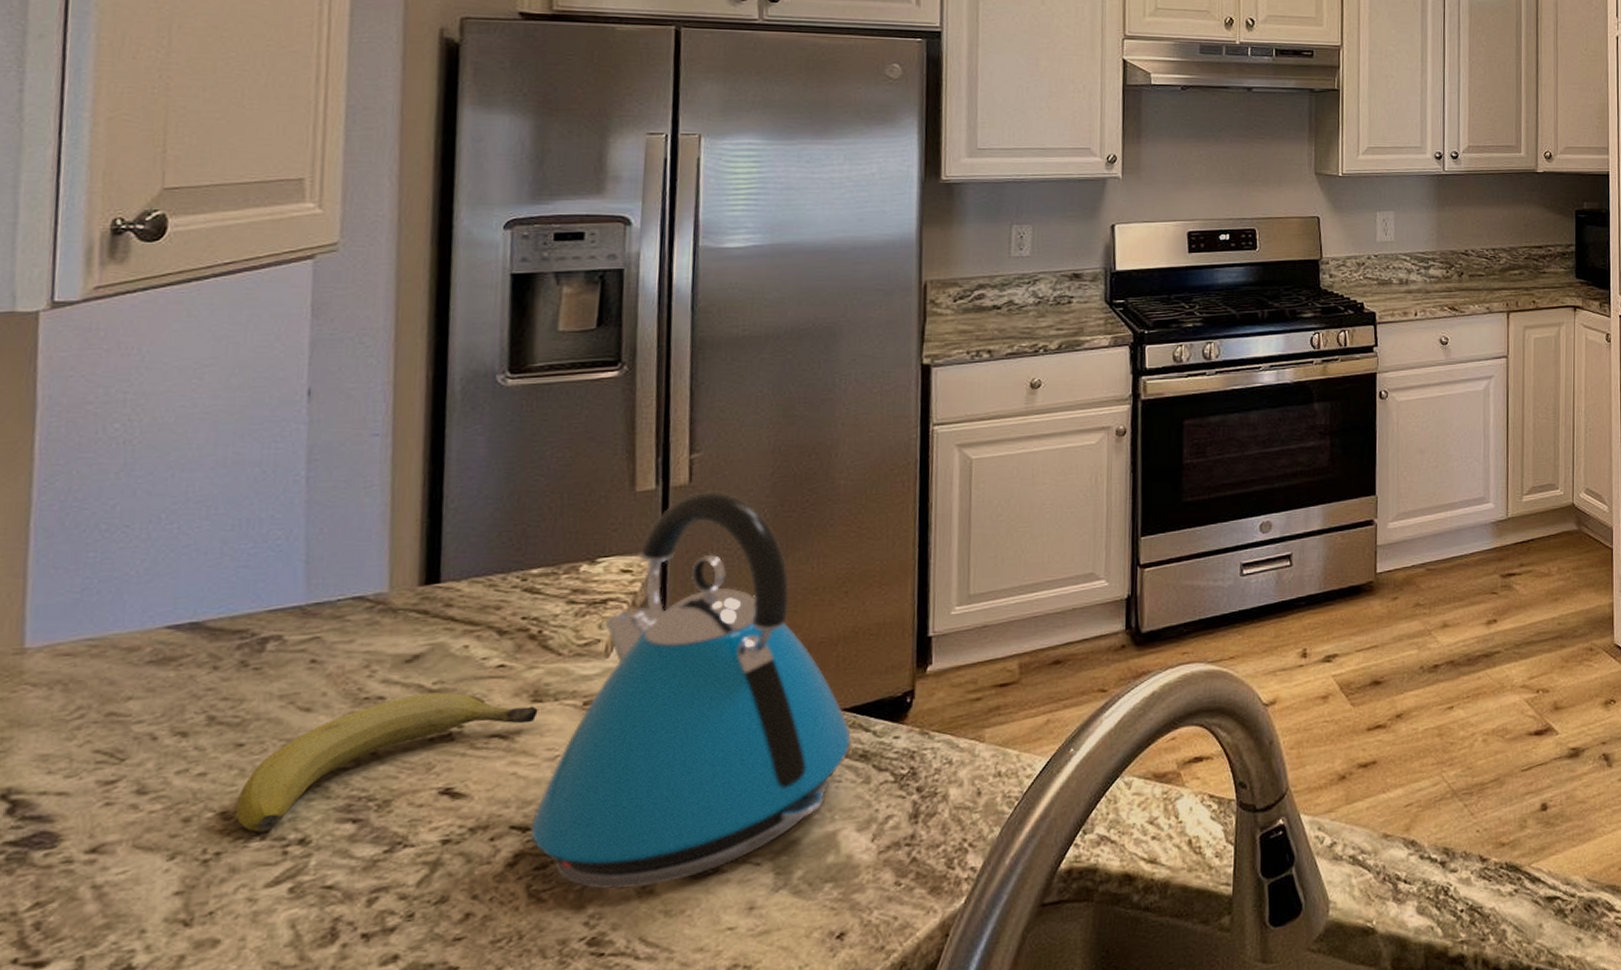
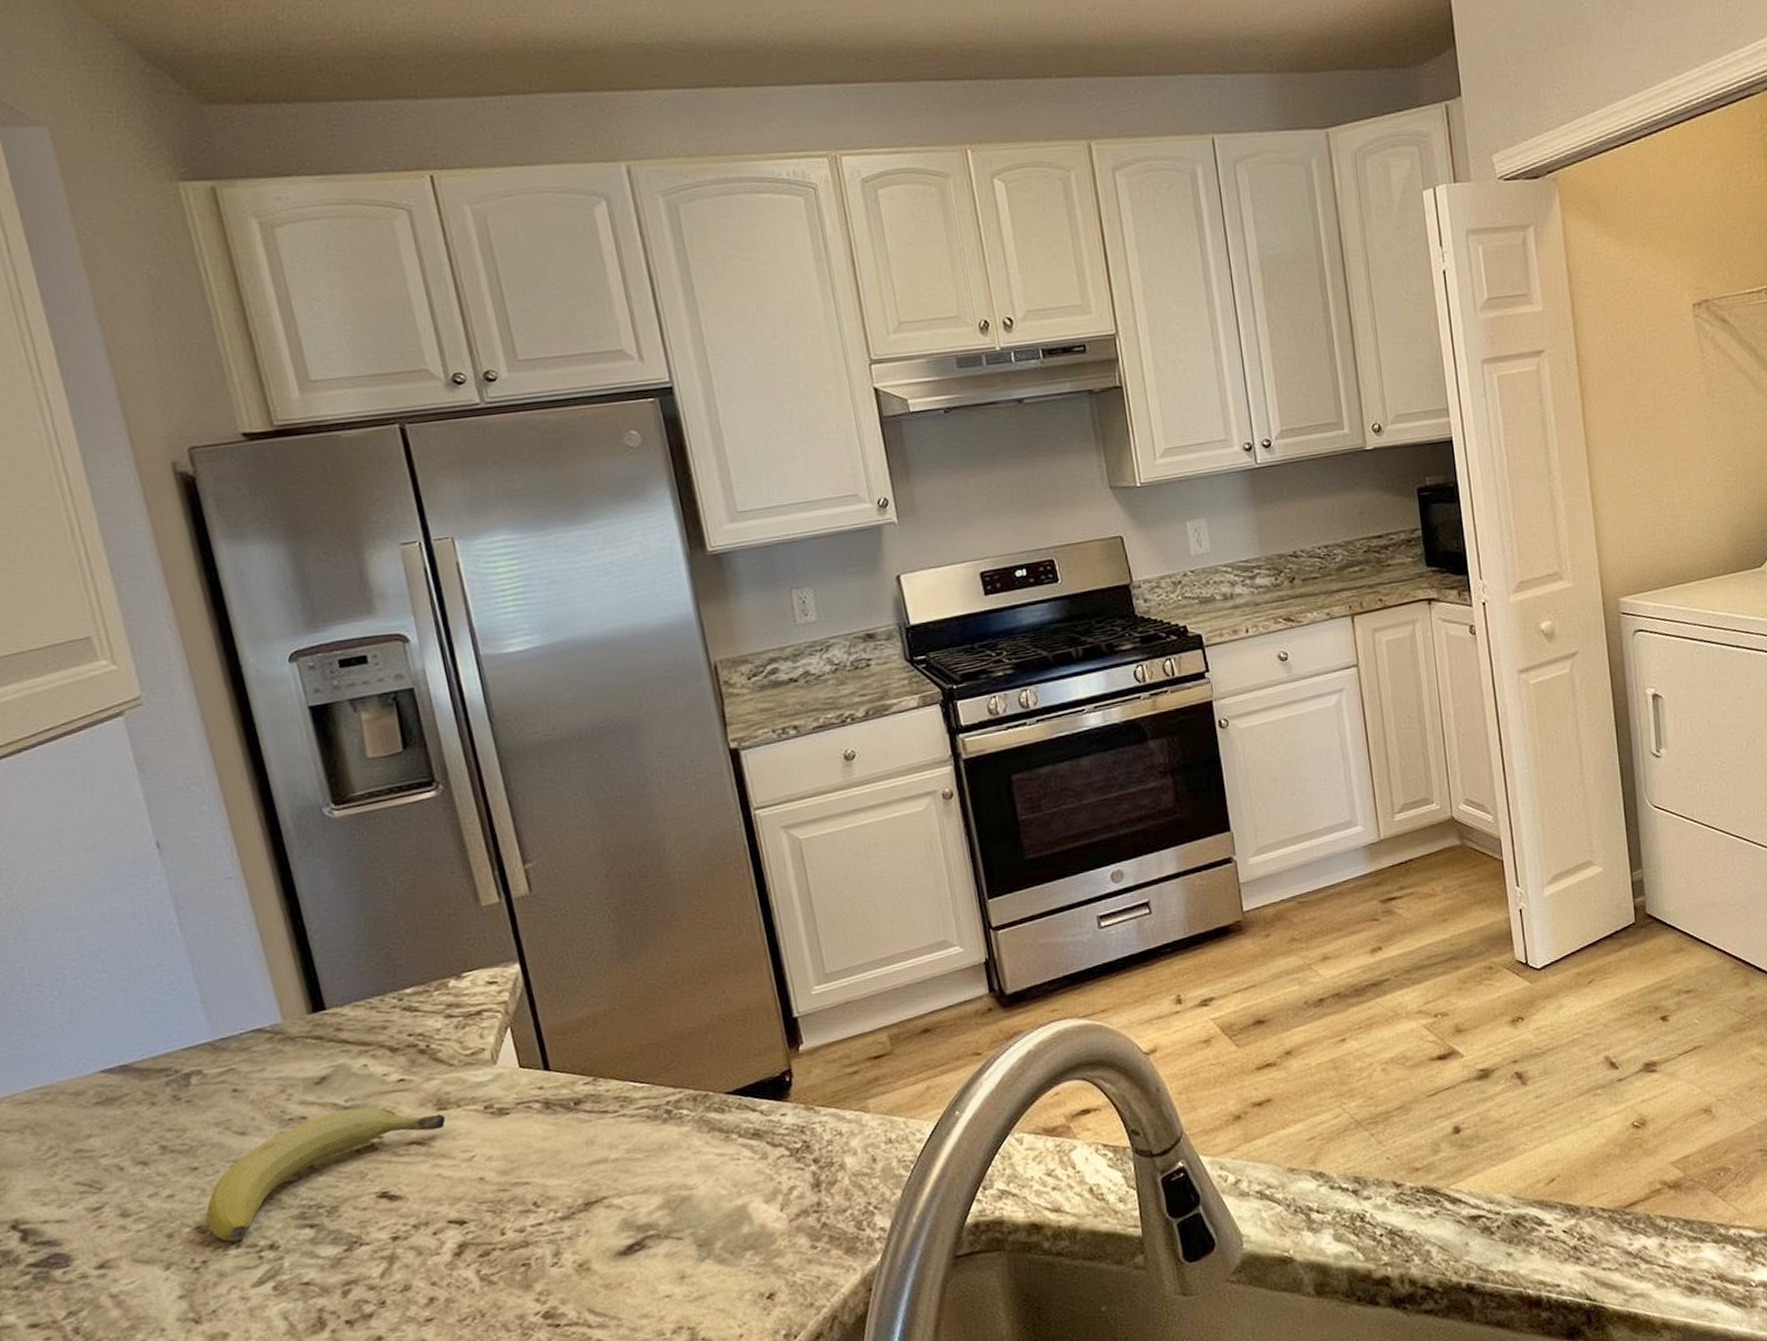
kettle: present [529,491,851,890] -> none [465,898,741,1270]

